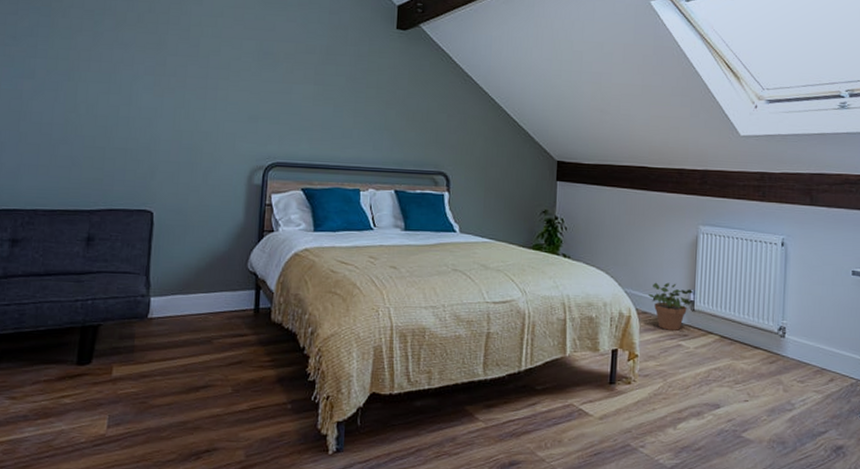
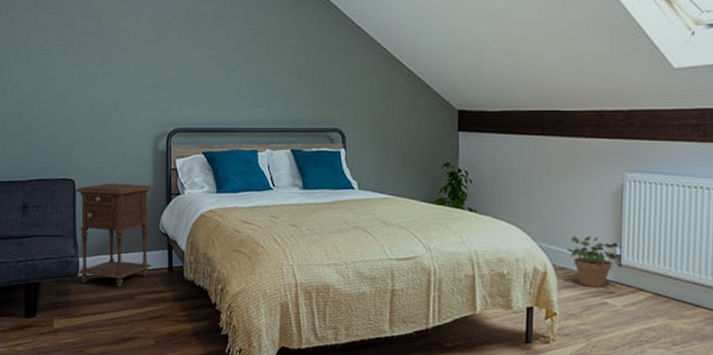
nightstand: none [148,216,243,331] -> present [75,183,153,288]

